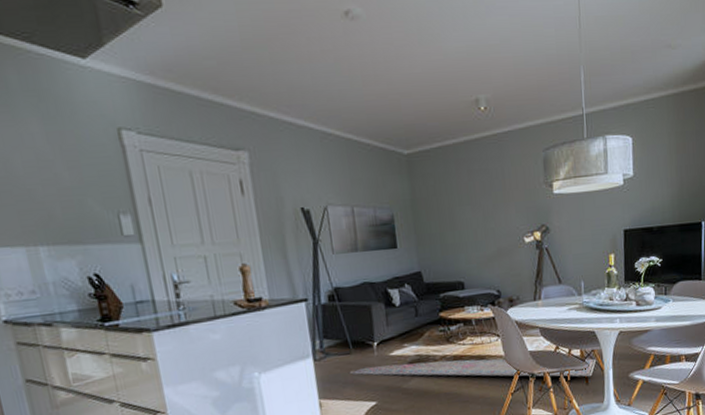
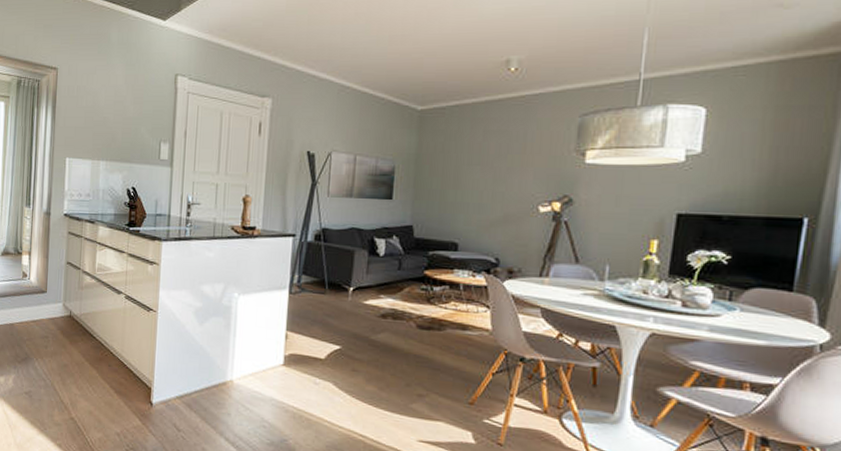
rug: present [349,358,597,377] -> none [320,309,613,379]

